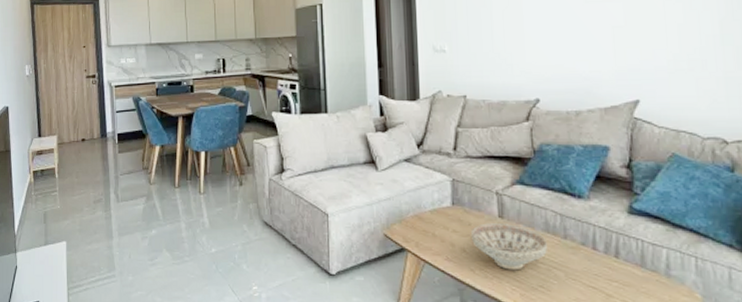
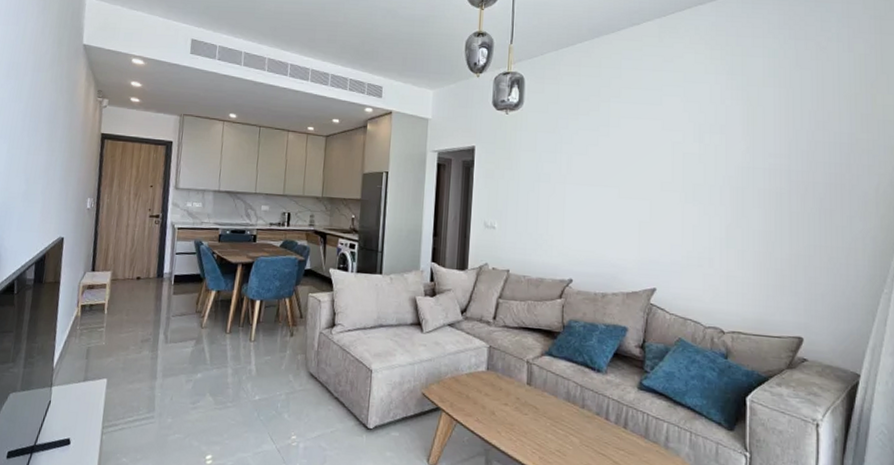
decorative bowl: present [472,223,547,271] -> none [501,389,567,435]

